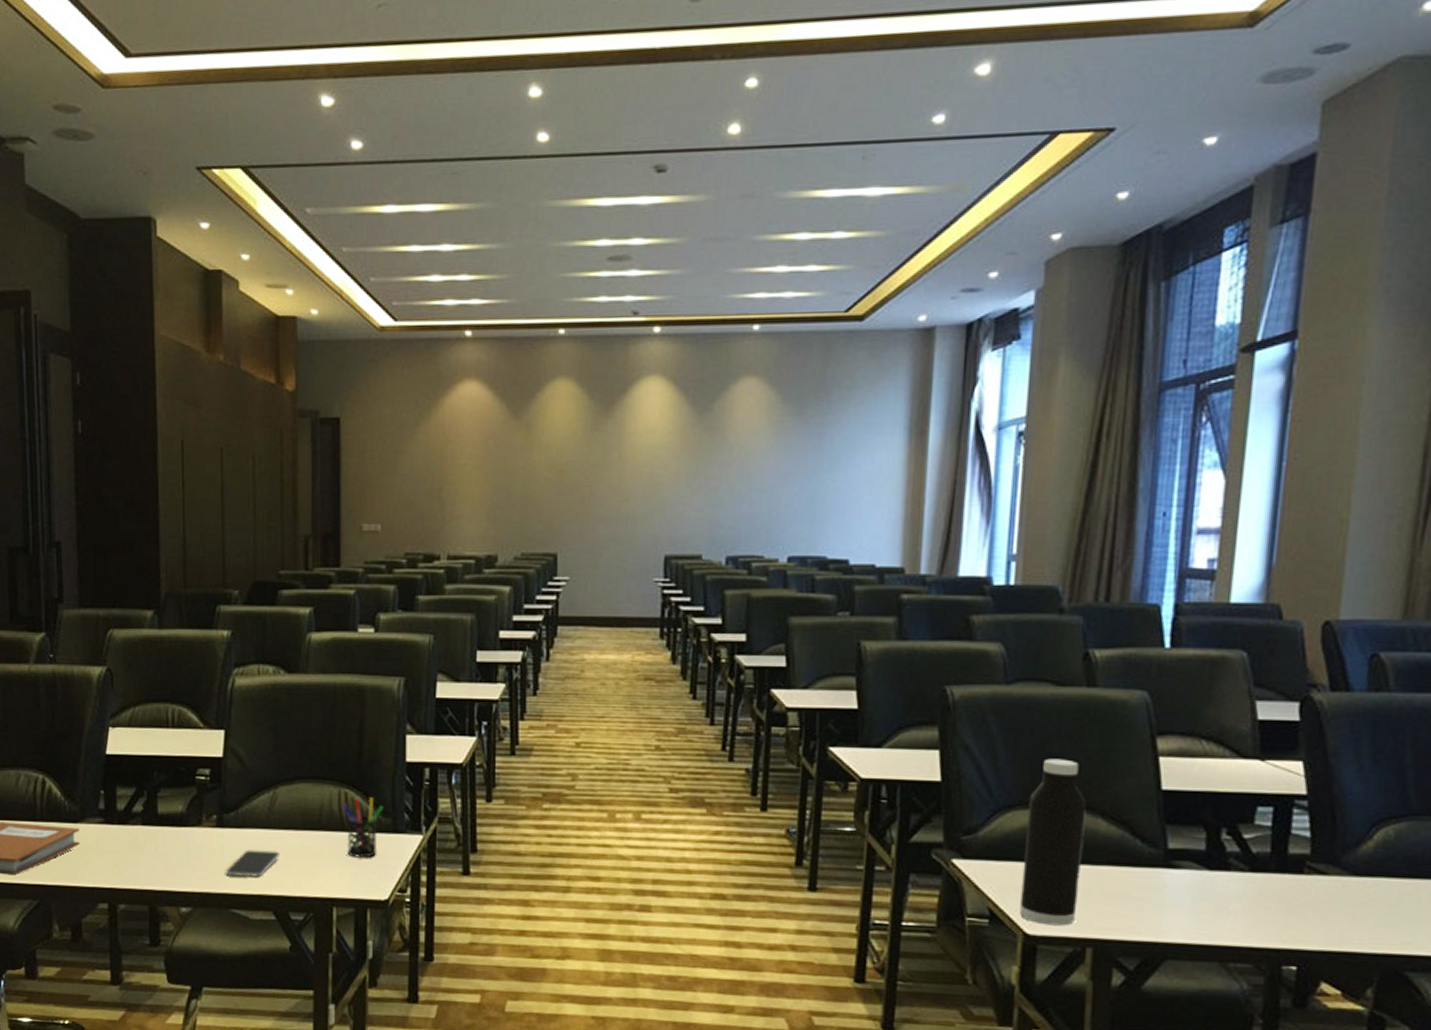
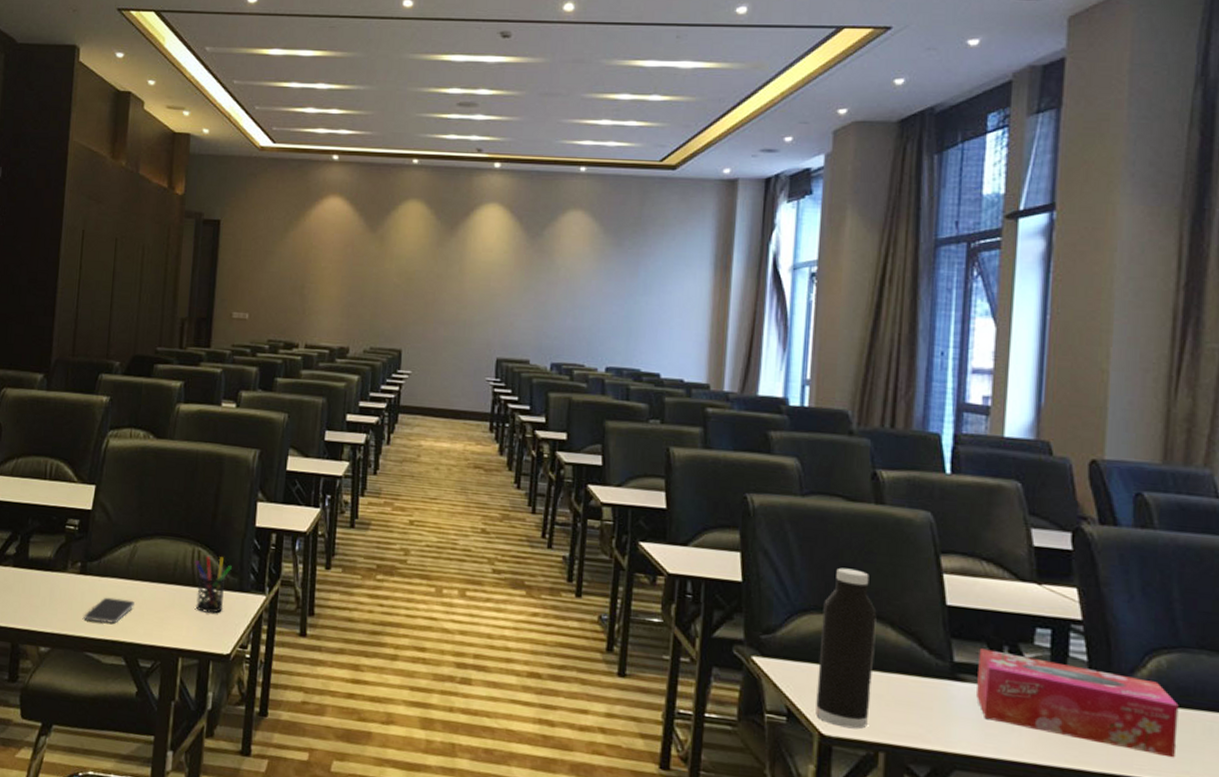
tissue box: none [1191,832,1405,930] -> present [977,648,1179,758]

